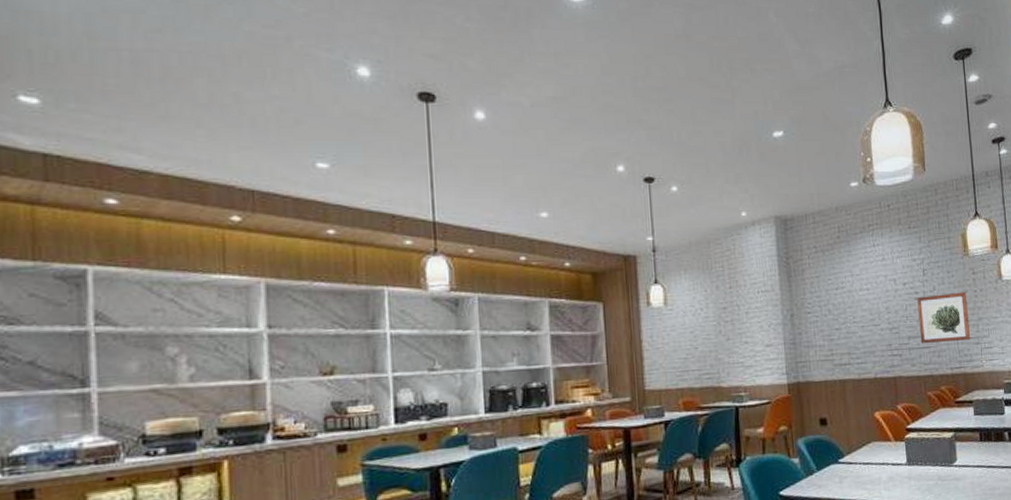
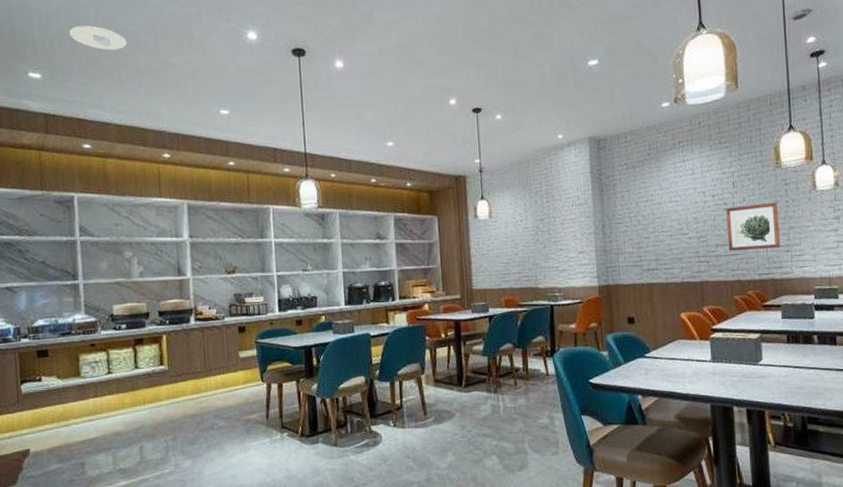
recessed light: none [89,38,180,75] -> present [70,25,127,50]

